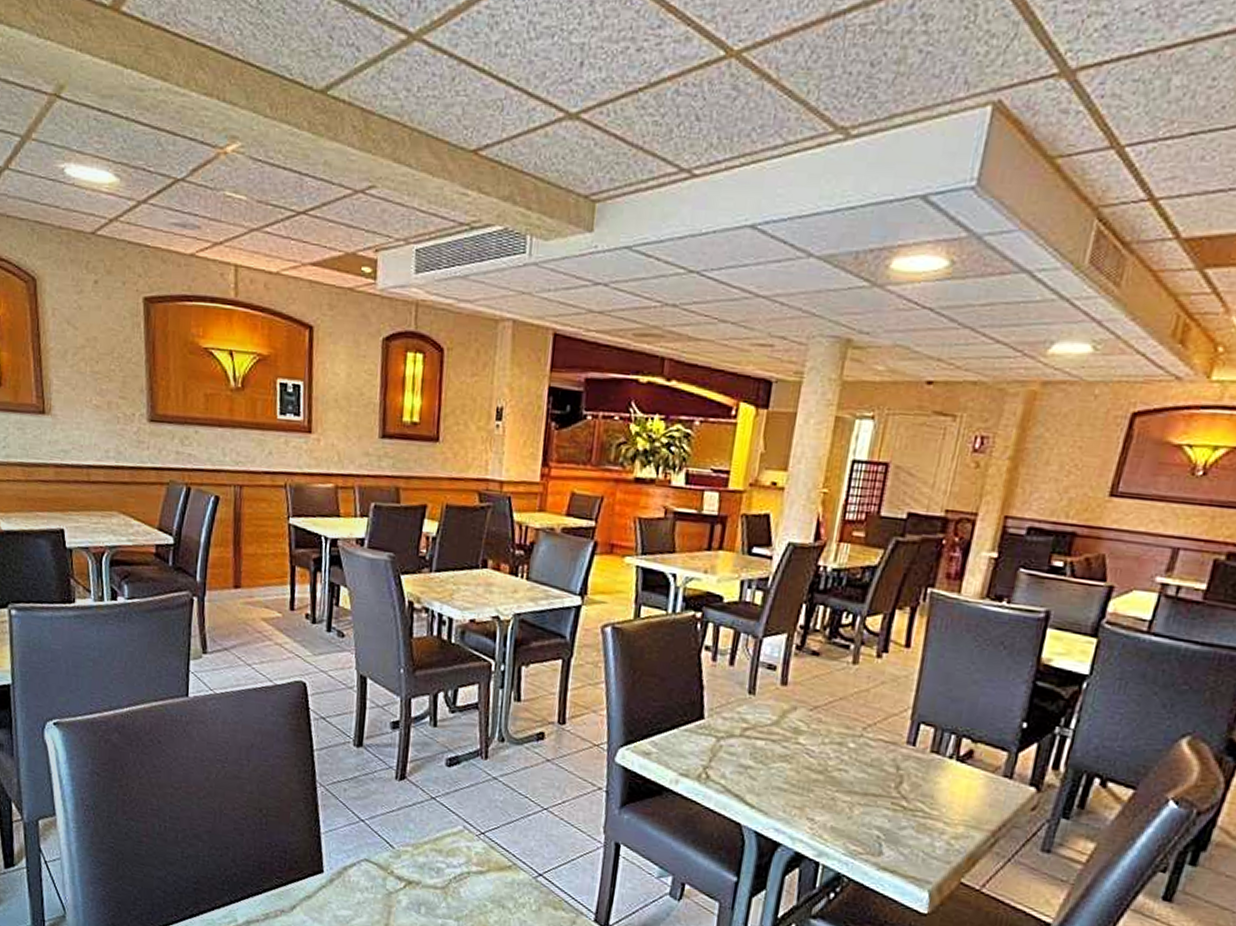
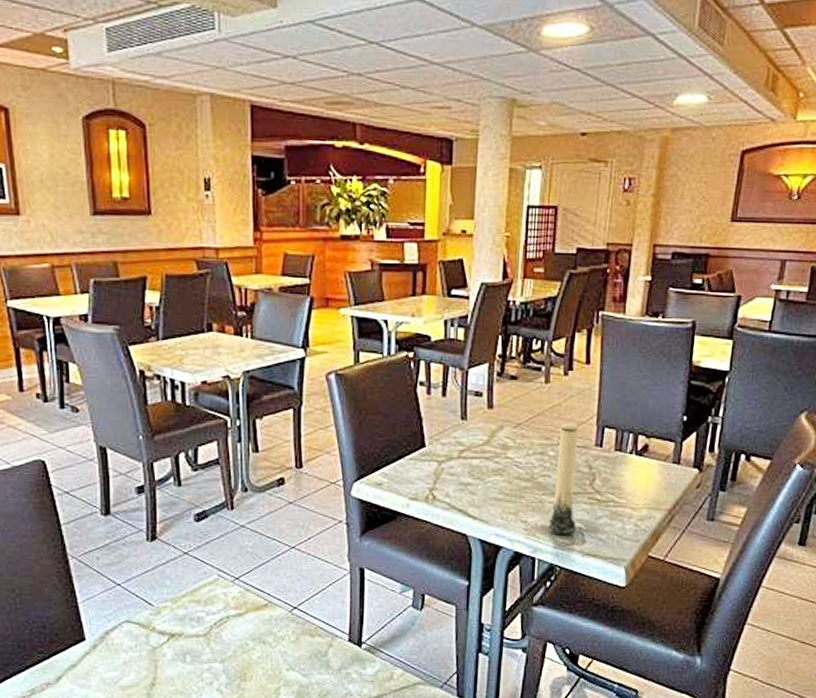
candle: none [839,712,888,844] -> present [548,422,578,536]

